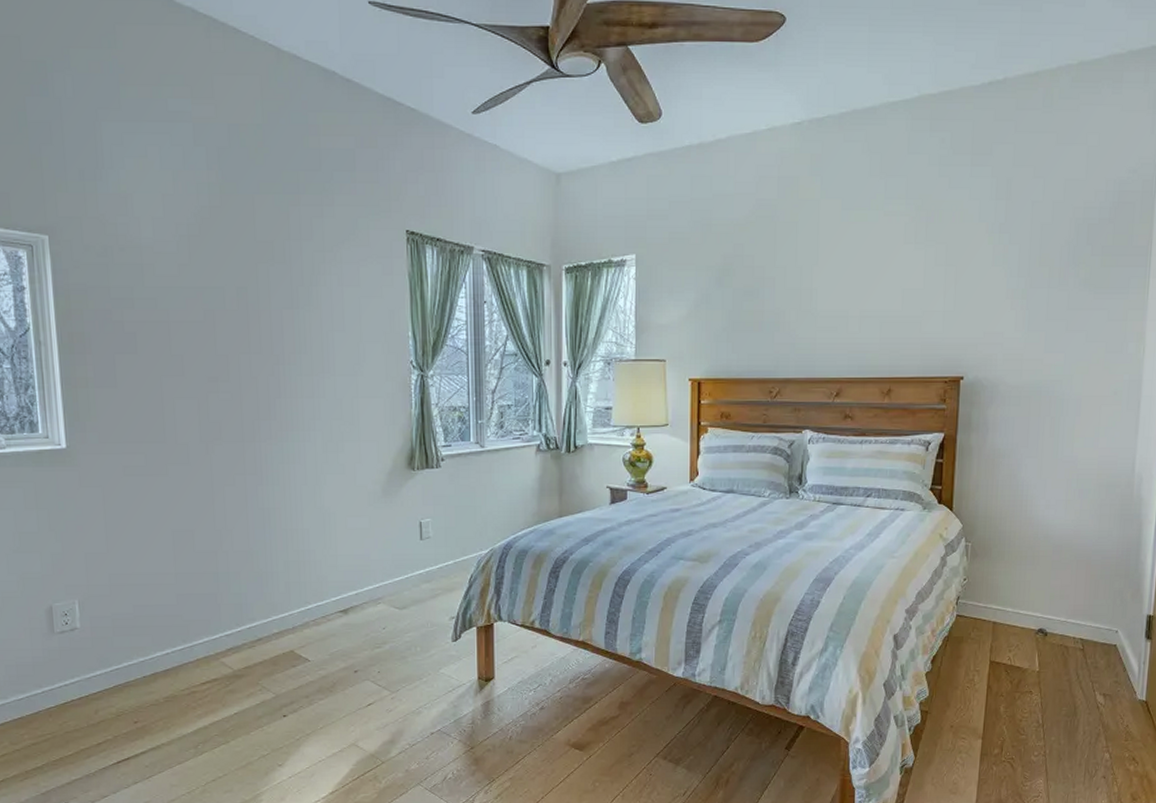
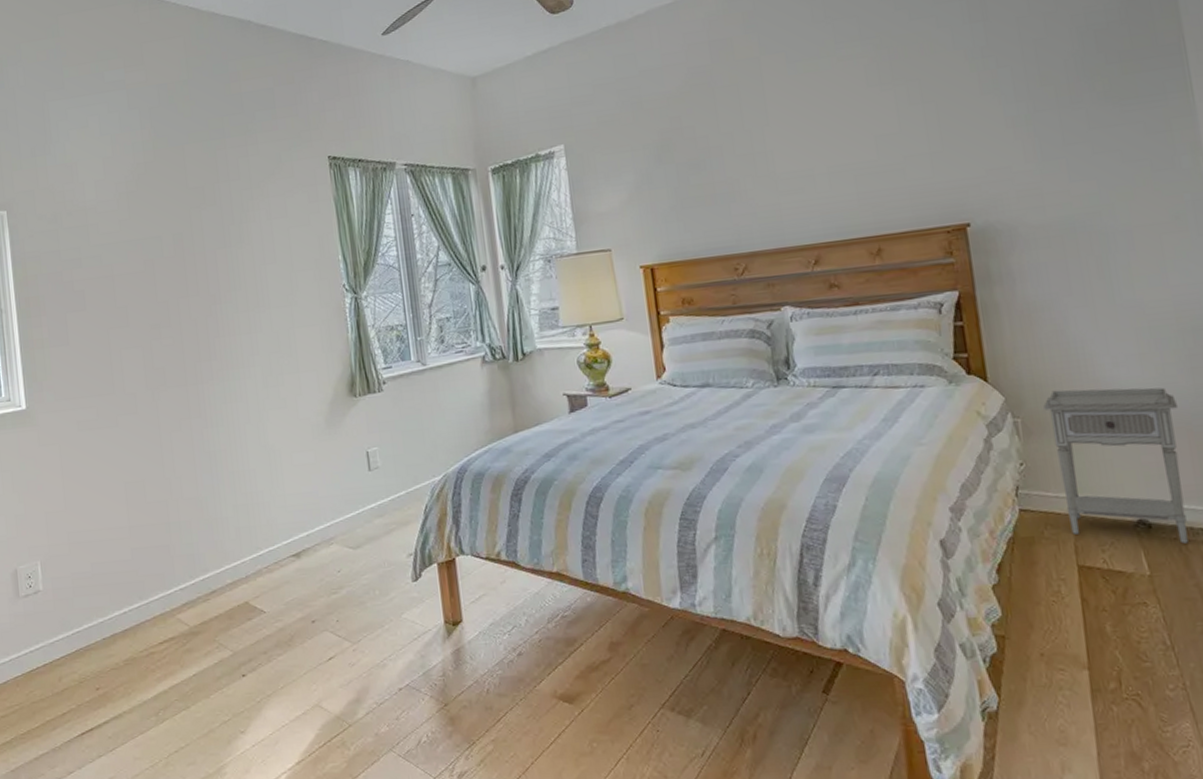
nightstand: none [990,523,1085,649] -> present [1043,387,1188,544]

